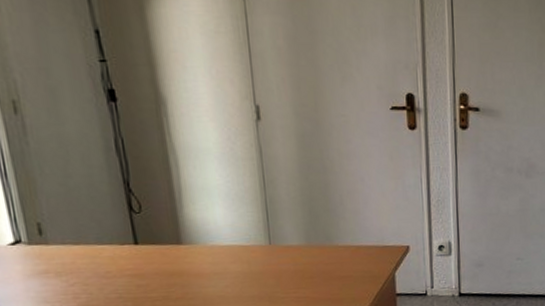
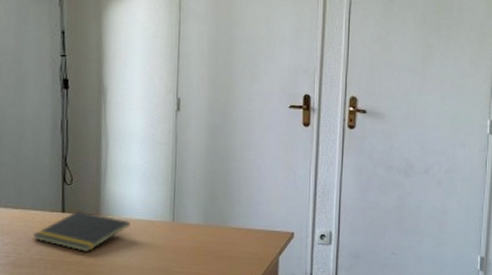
notepad: none [103,240,220,286] -> present [33,210,130,253]

